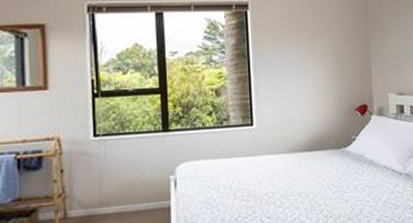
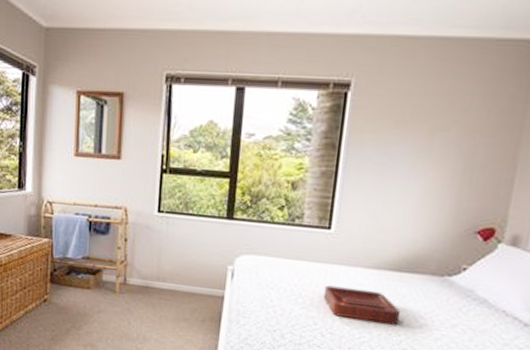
decorative tray: none [256,171,318,201] -> present [323,285,401,325]

